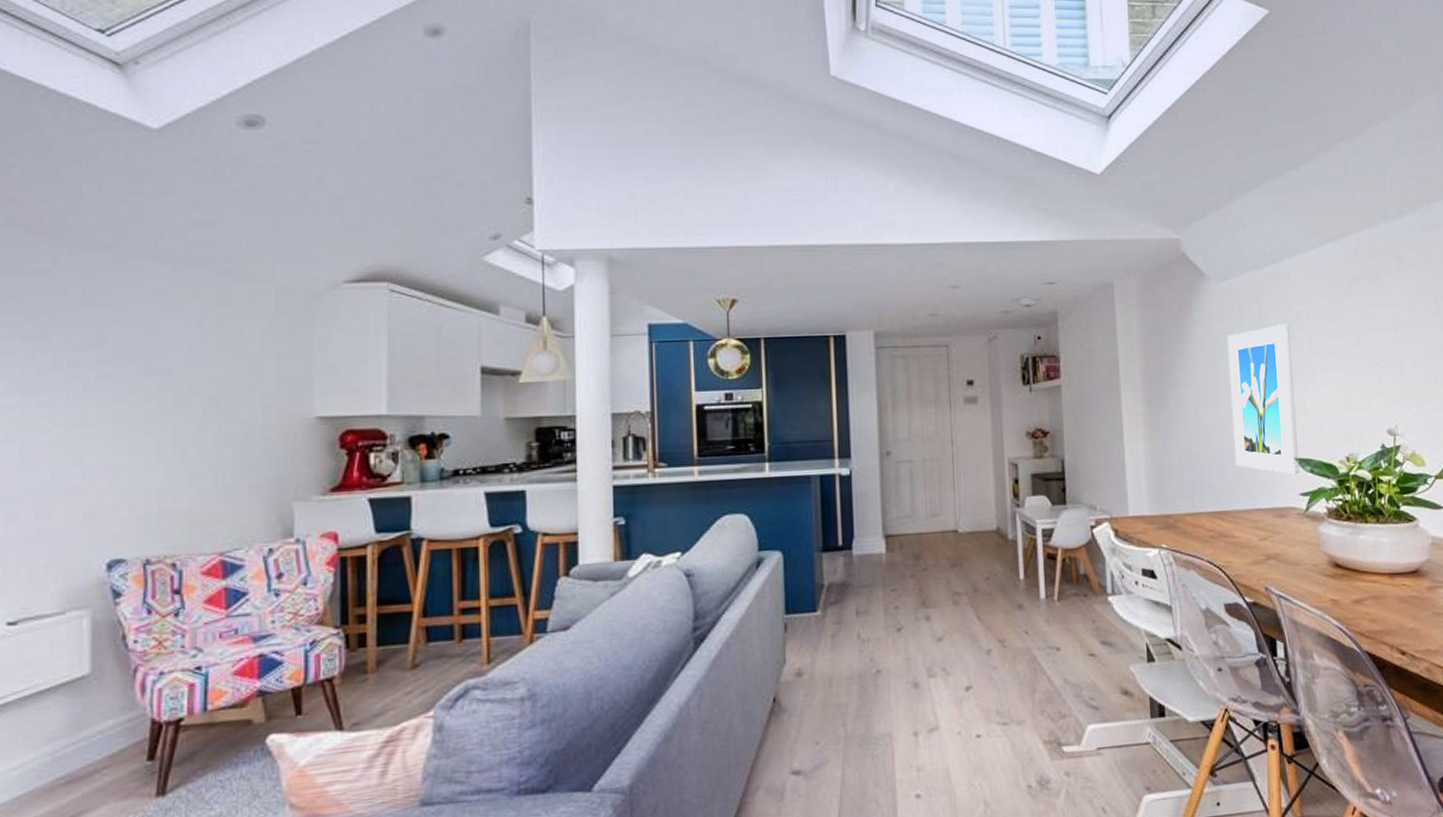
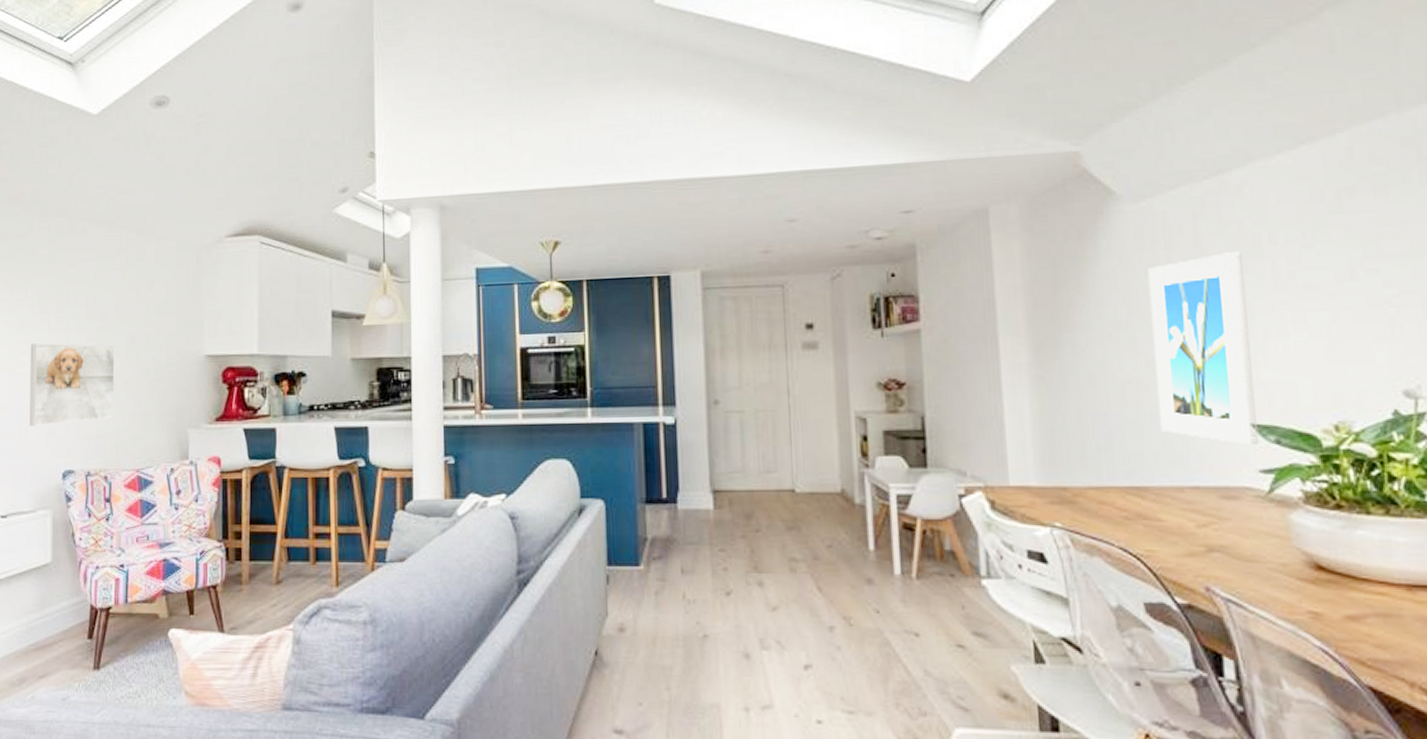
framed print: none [54,405,187,509] -> present [30,343,115,426]

